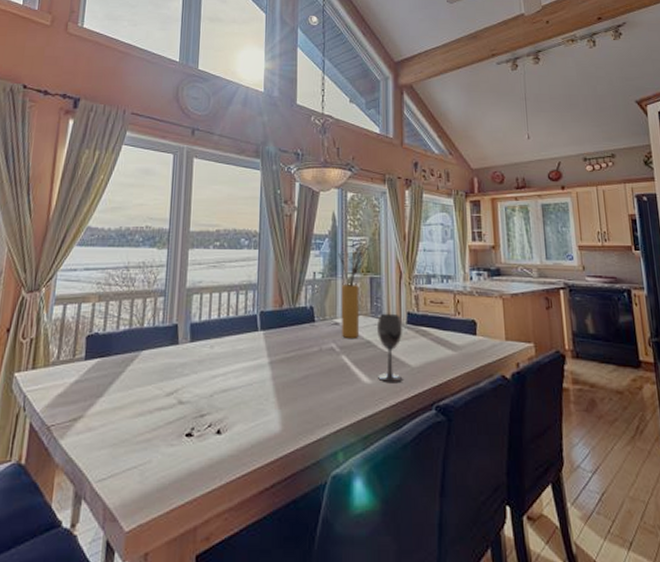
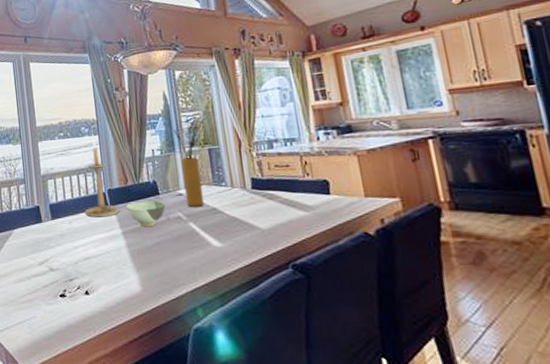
candlestick: none [230,254,271,343] -> present [84,139,120,218]
bowl: none [278,327,320,358] -> present [126,200,166,227]
wine glass: present [376,313,403,384] -> none [220,180,254,246]

